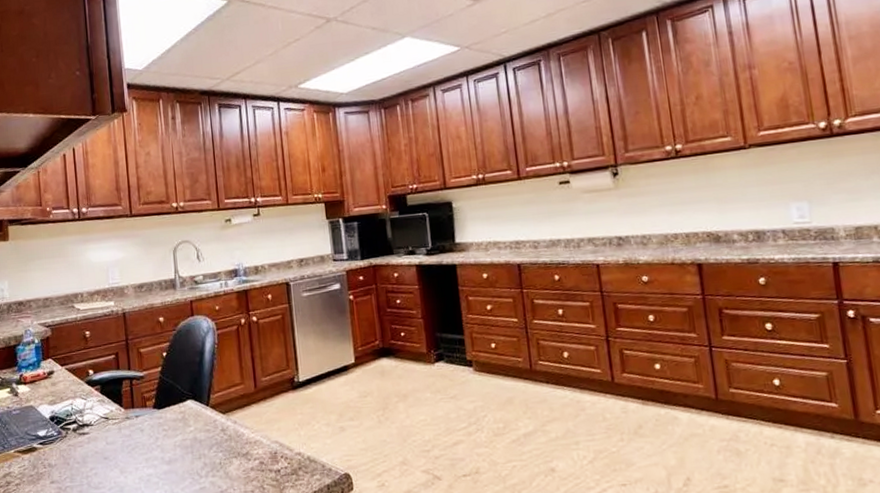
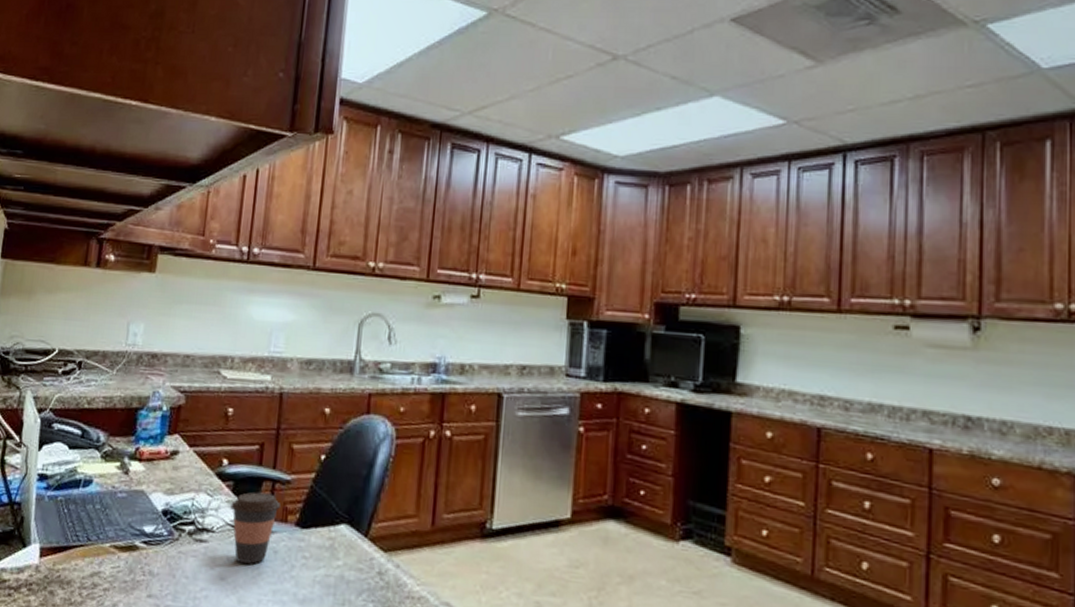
coffee cup: none [101,388,139,445] -> present [230,492,281,565]

